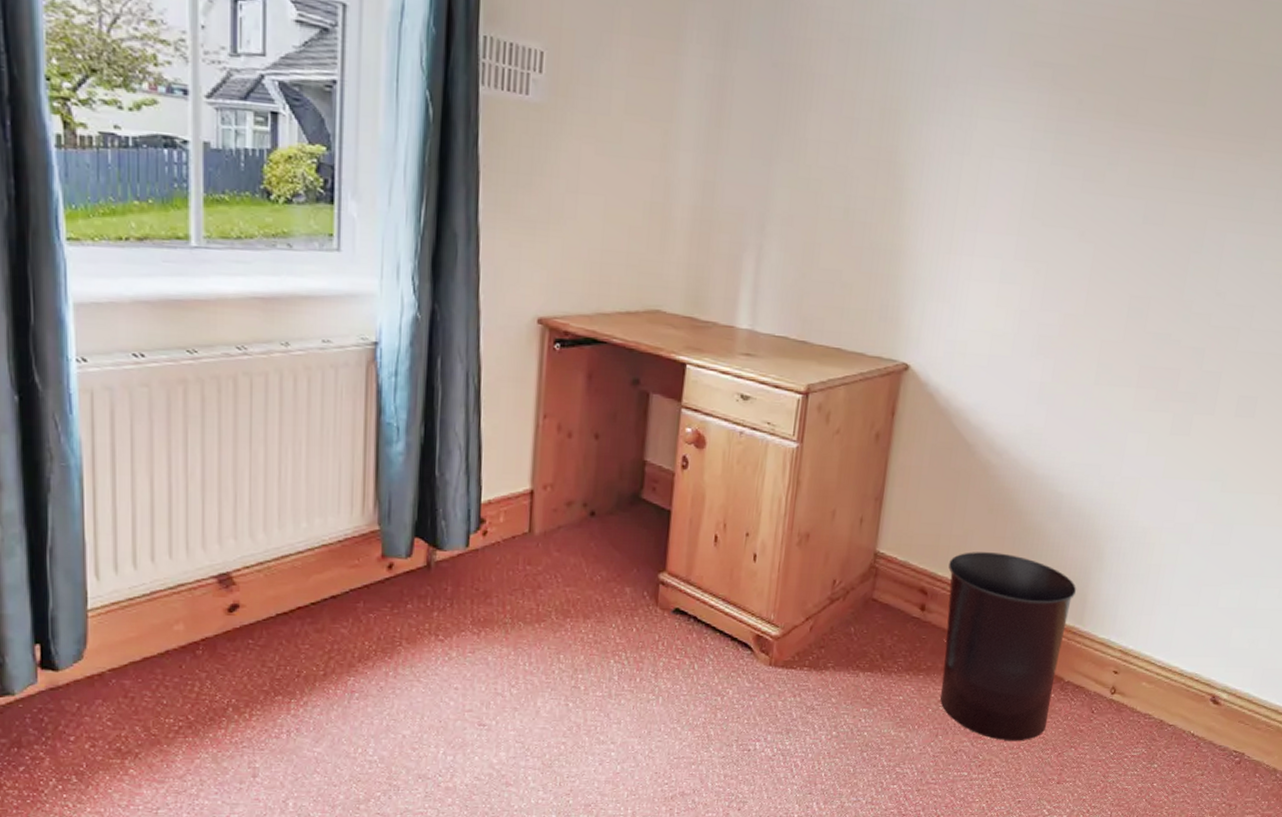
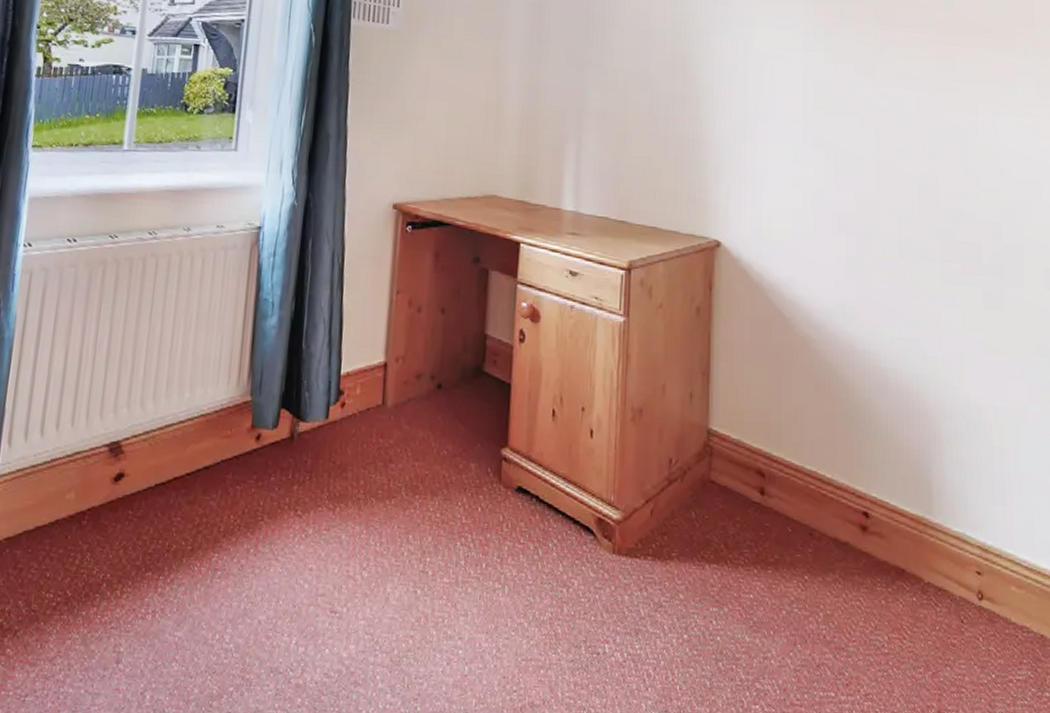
waste bin: present [940,552,1077,741] -> none [783,430,920,655]

